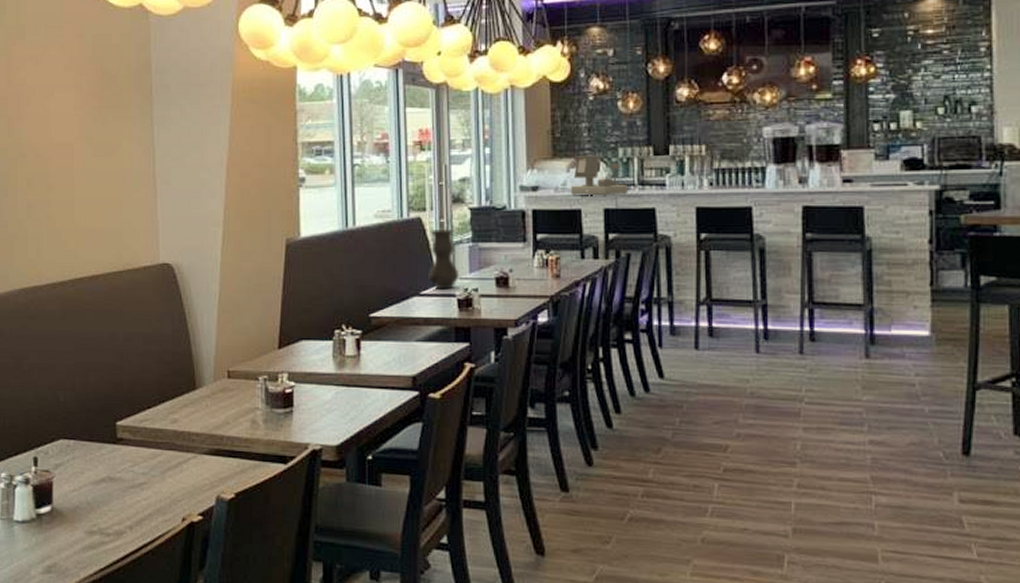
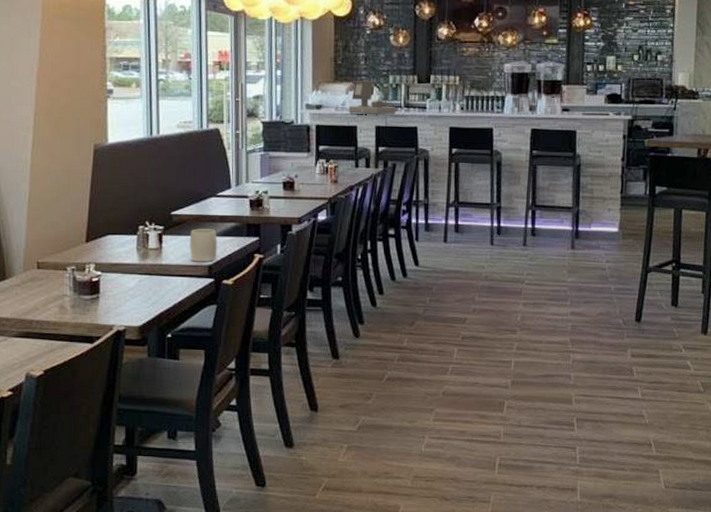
mug: none [391,333,422,372] -> present [190,229,217,262]
vase: present [428,228,460,290] -> none [225,138,252,192]

